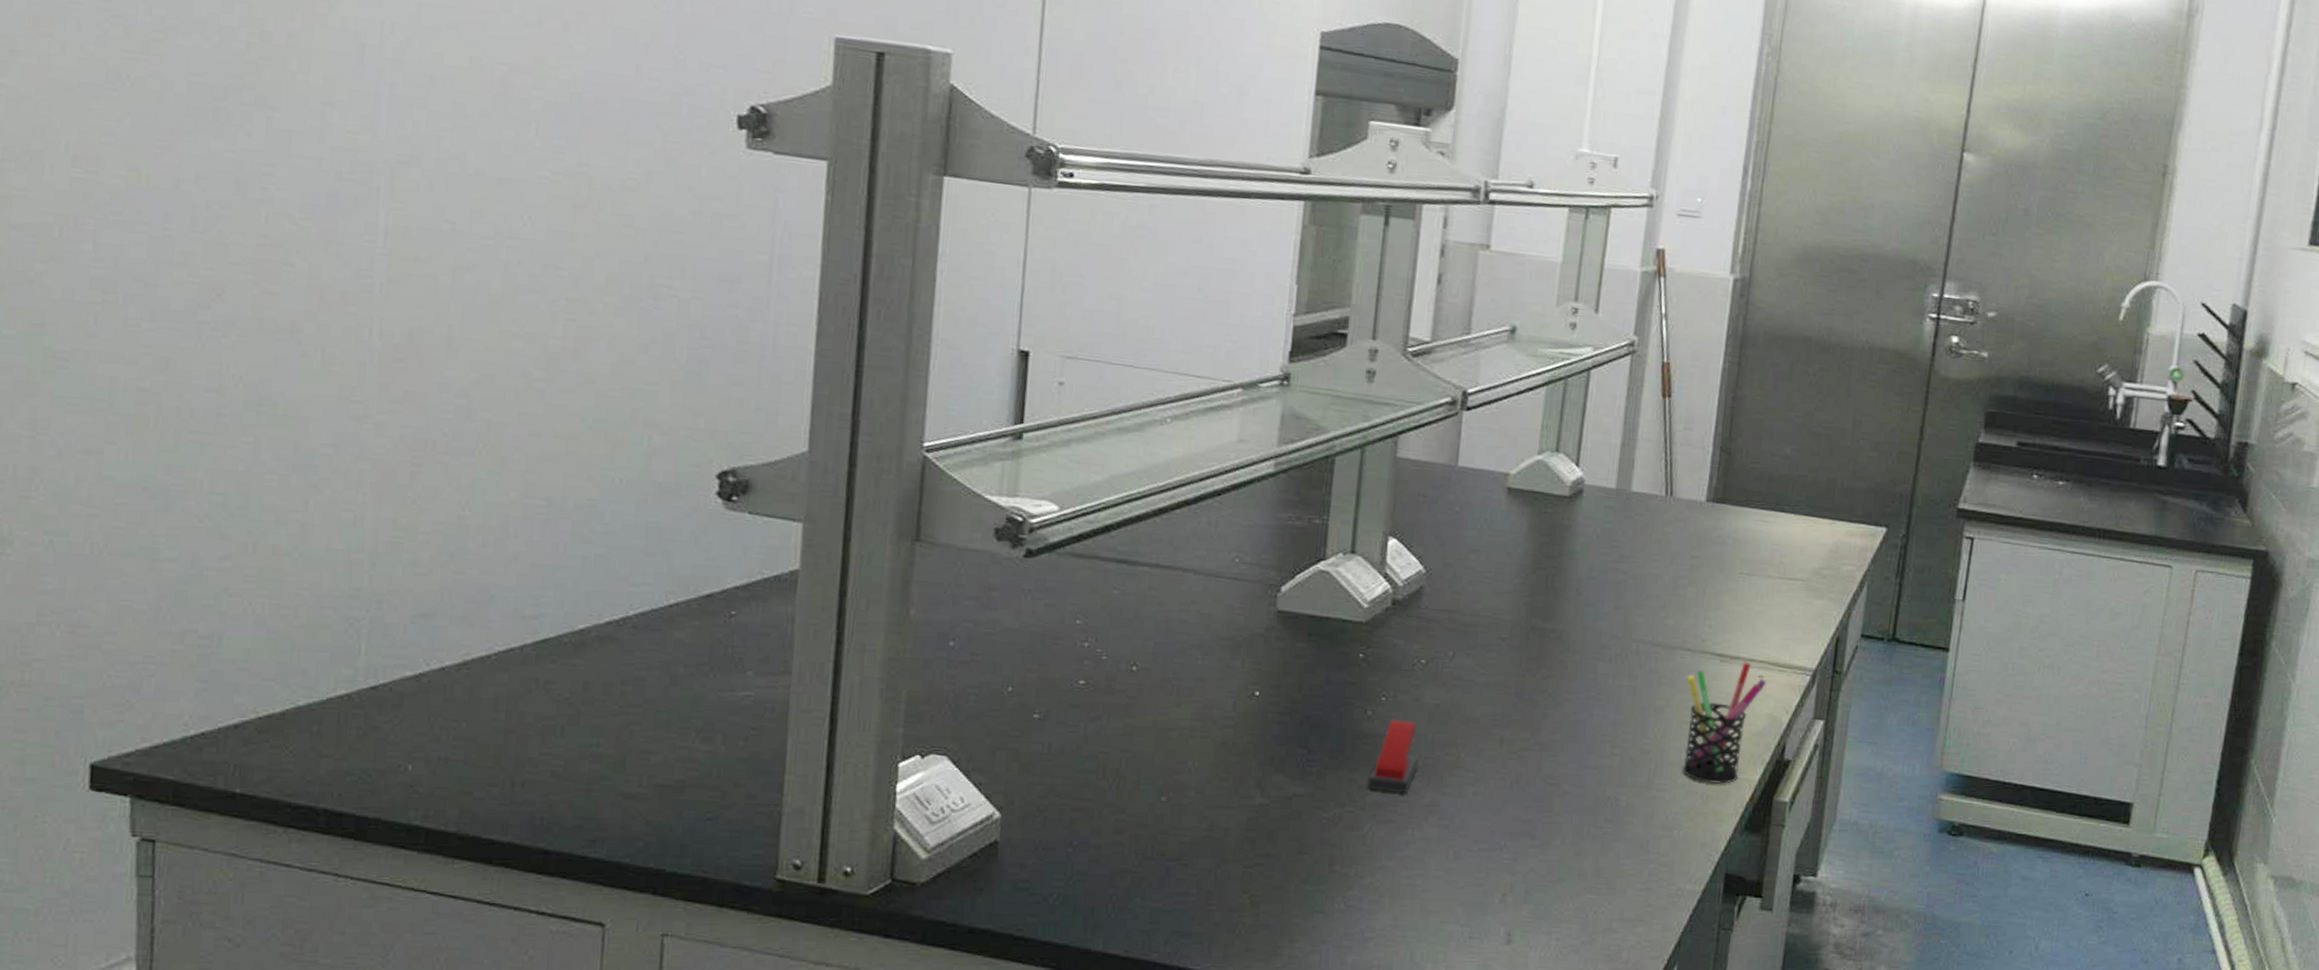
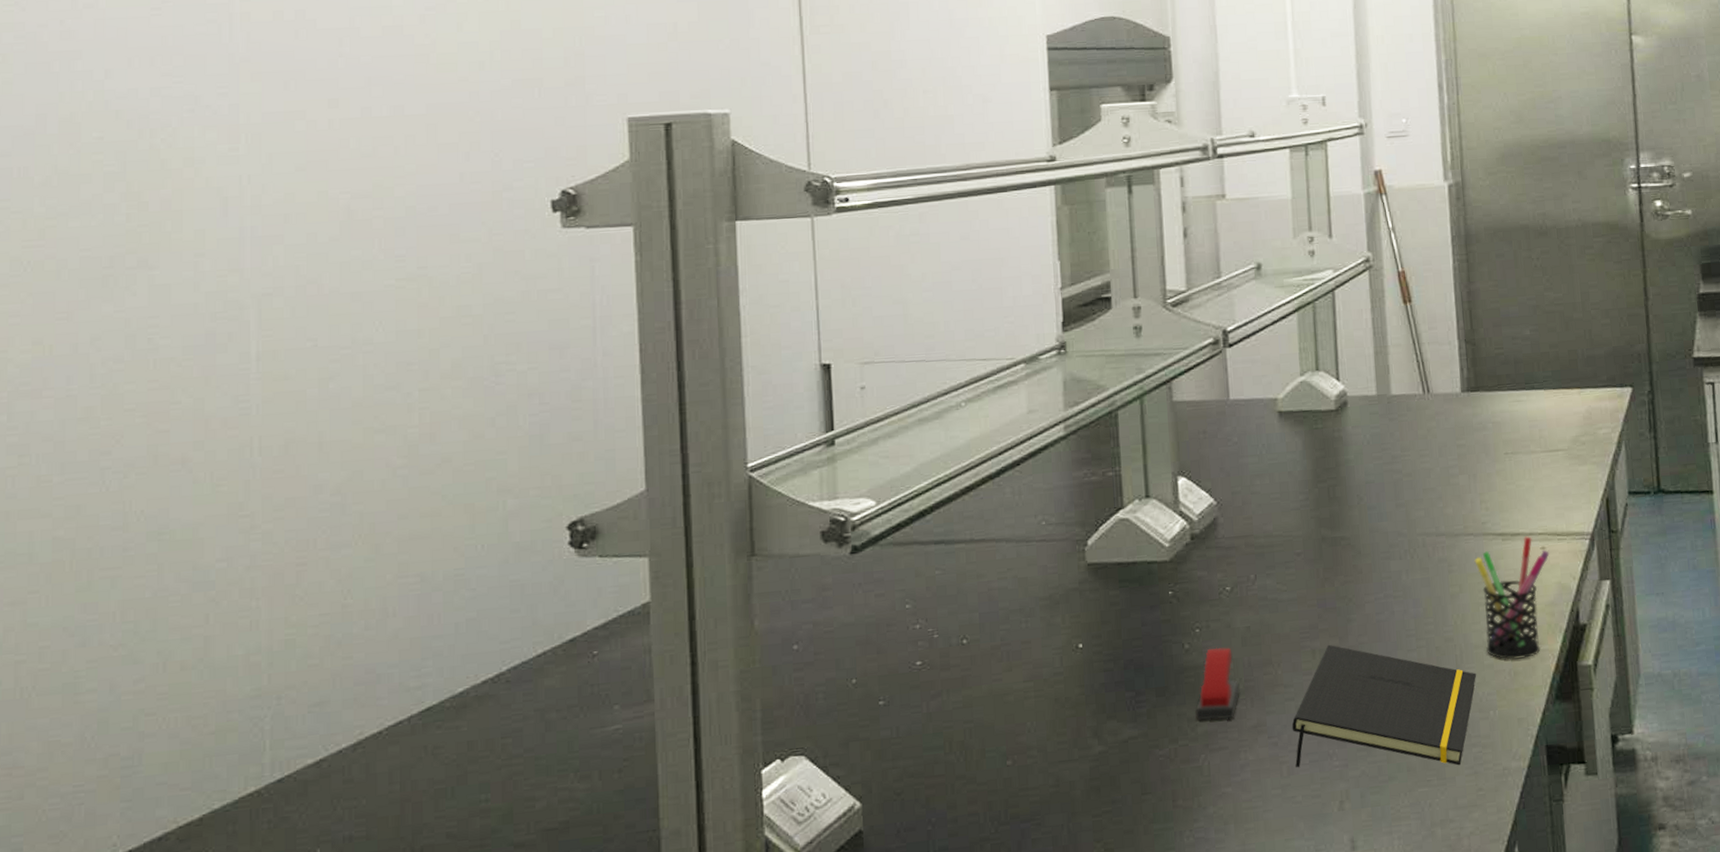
notepad: none [1463,736,1668,879] -> present [1291,644,1477,768]

